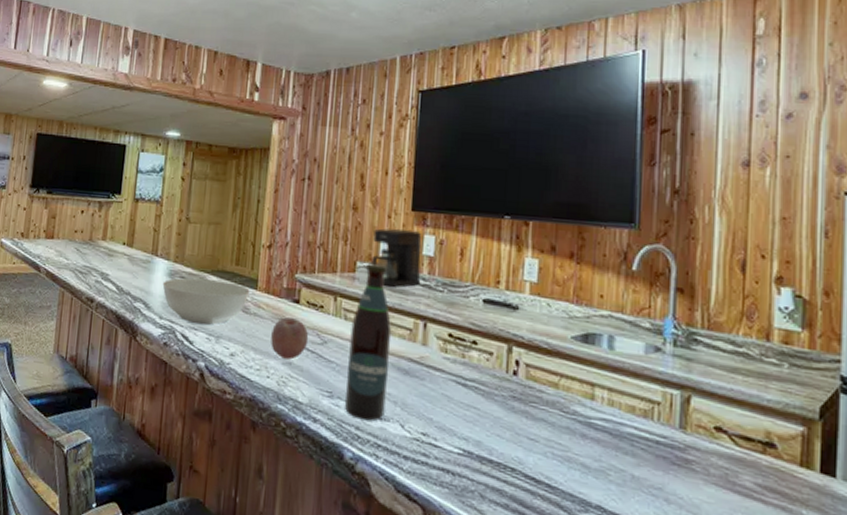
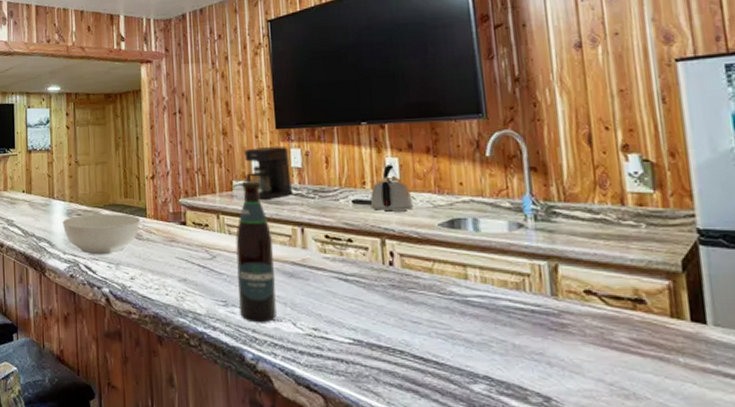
fruit: present [270,317,309,360] -> none [165,239,199,276]
kettle: none [501,265,548,320] -> present [370,165,413,213]

